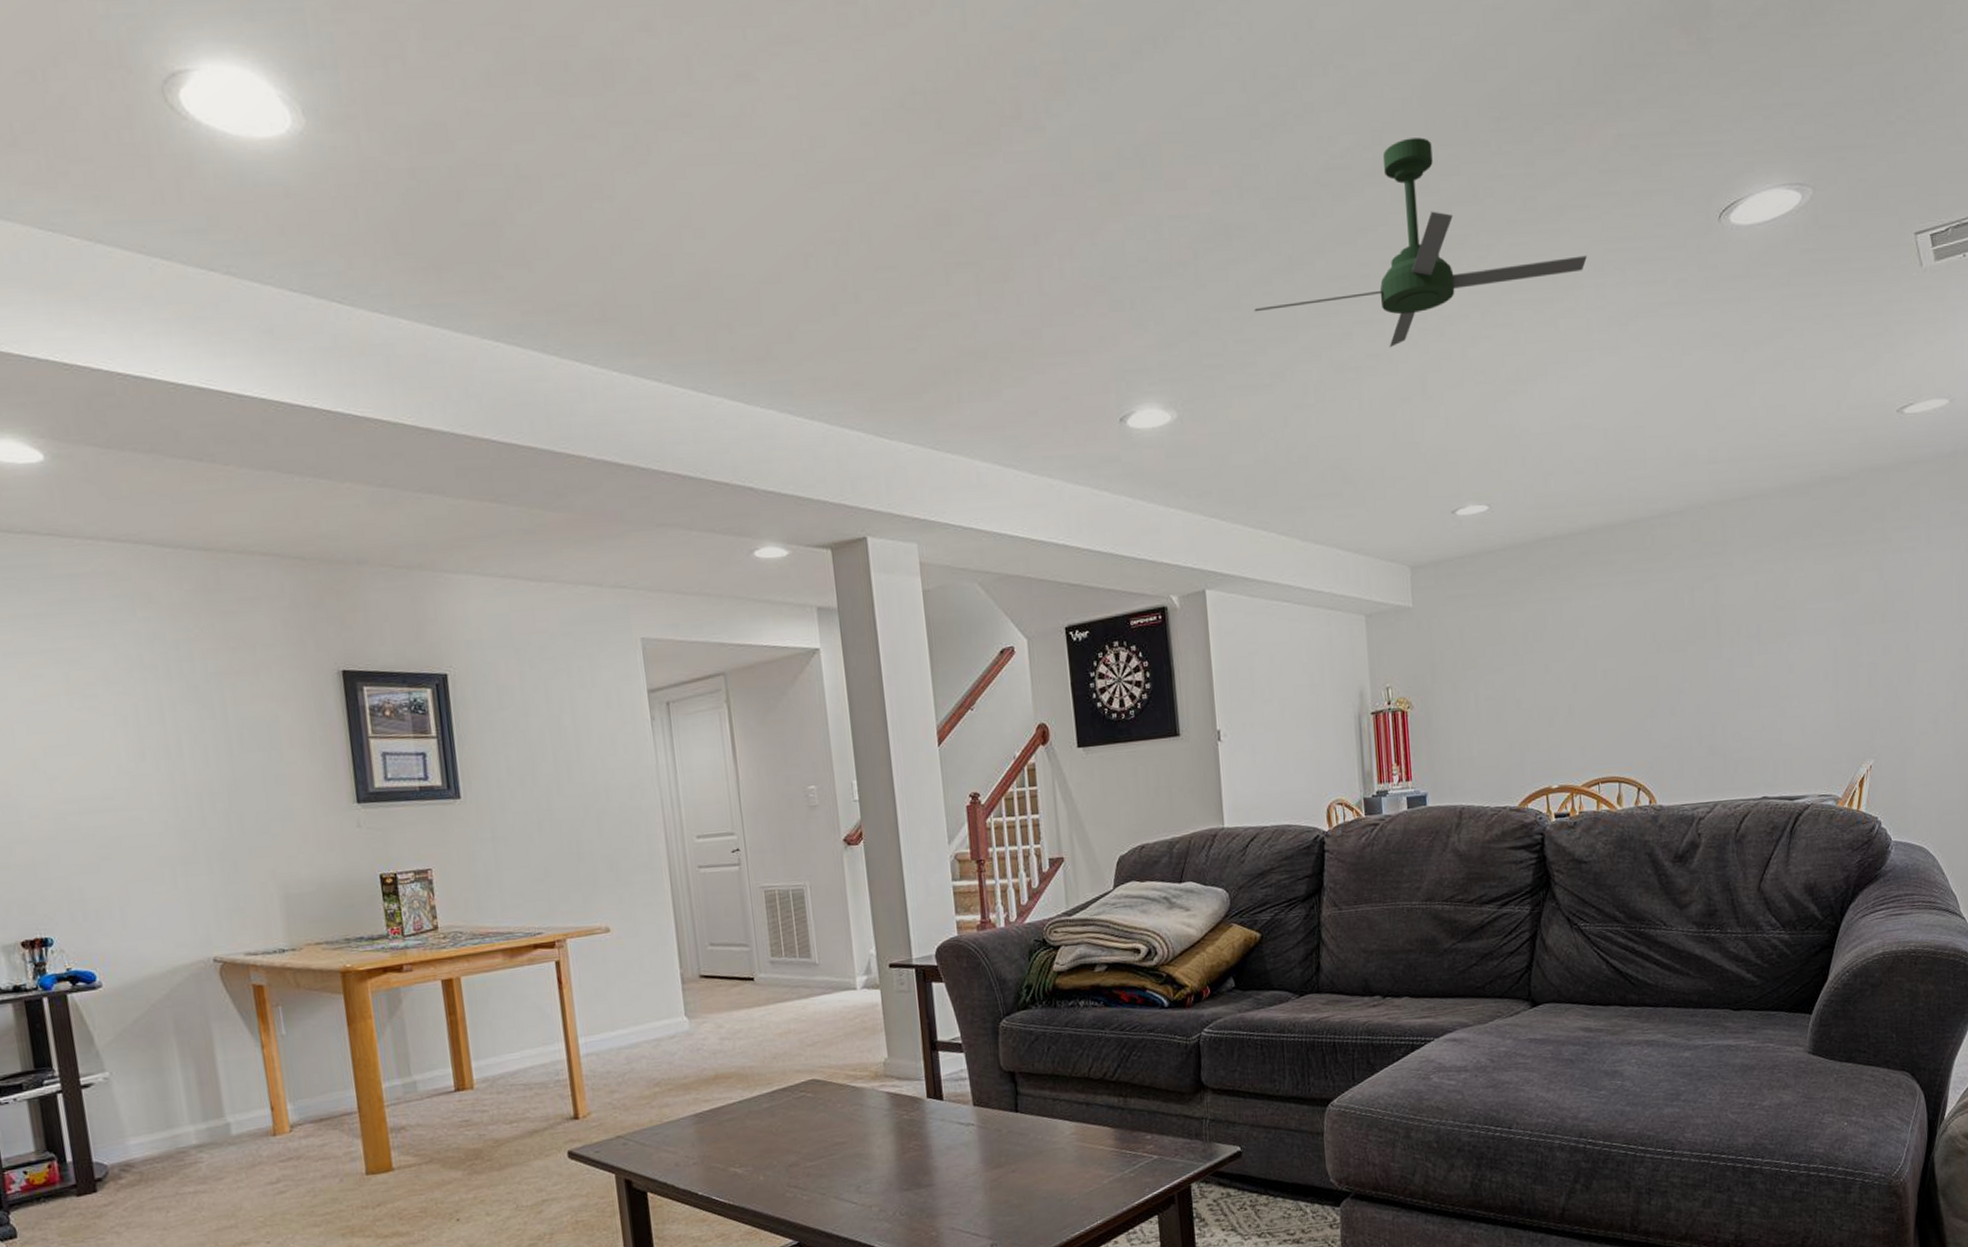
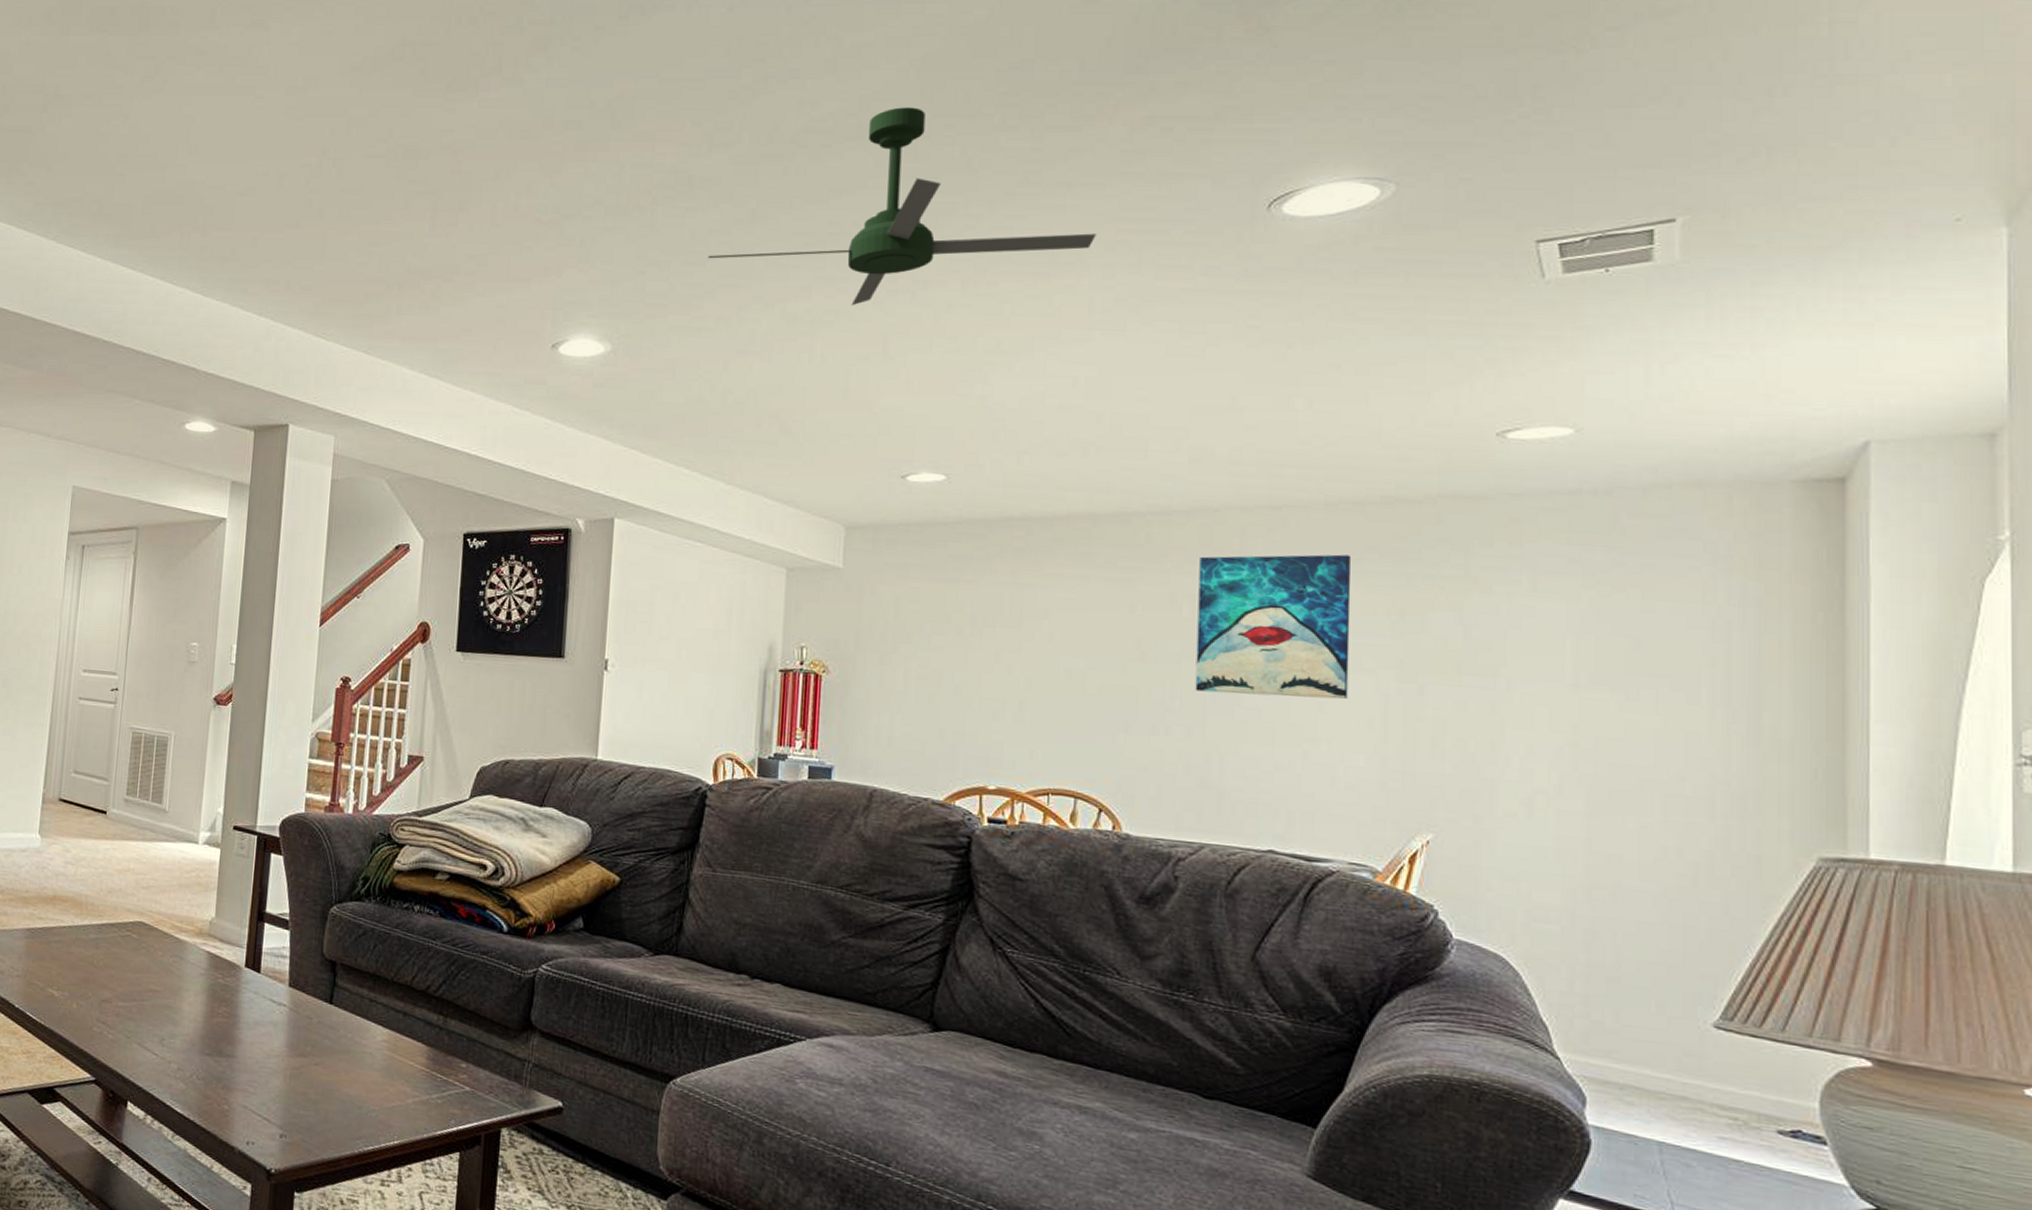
wall art: none [1693,532,1809,671] -> present [1195,554,1351,699]

